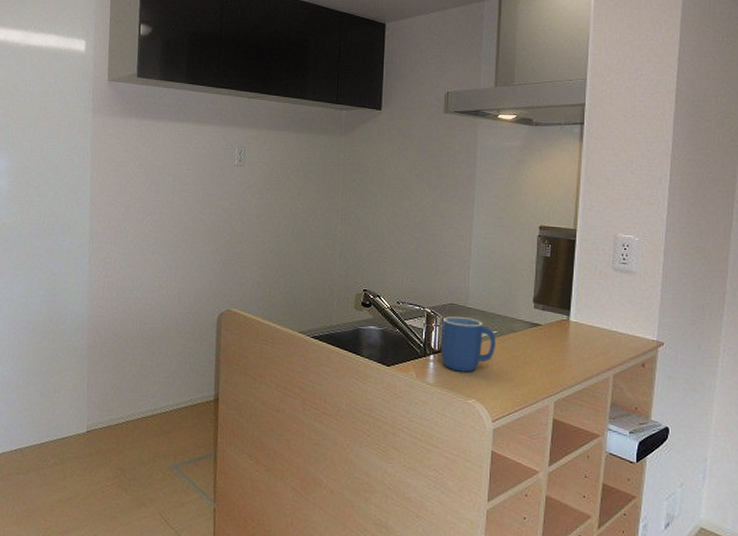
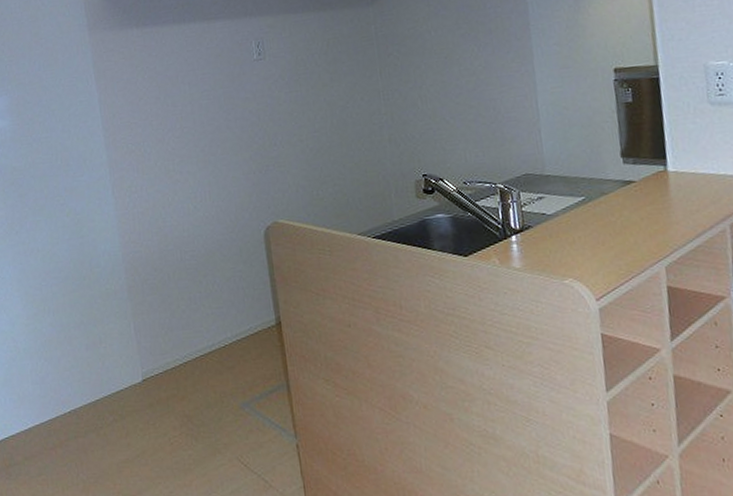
mug: present [441,316,496,373] -> none [519,186,586,250]

